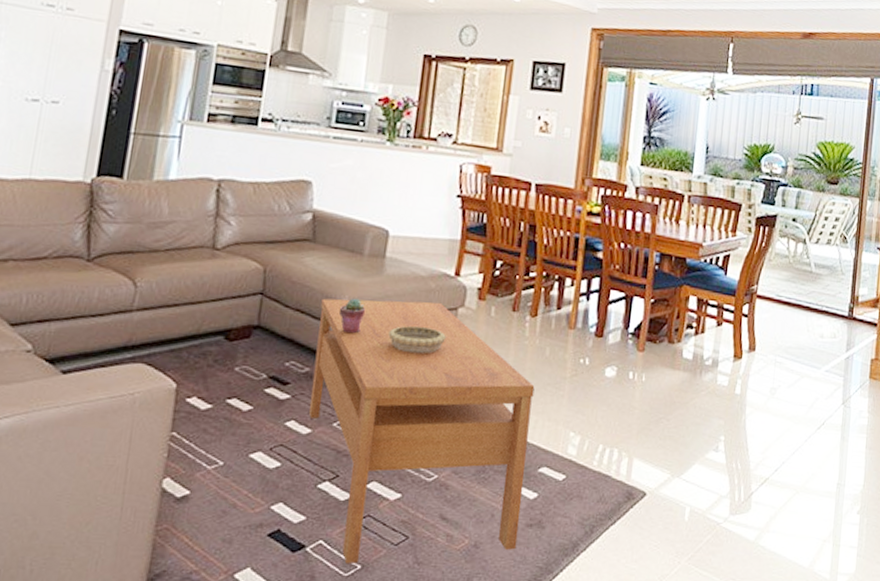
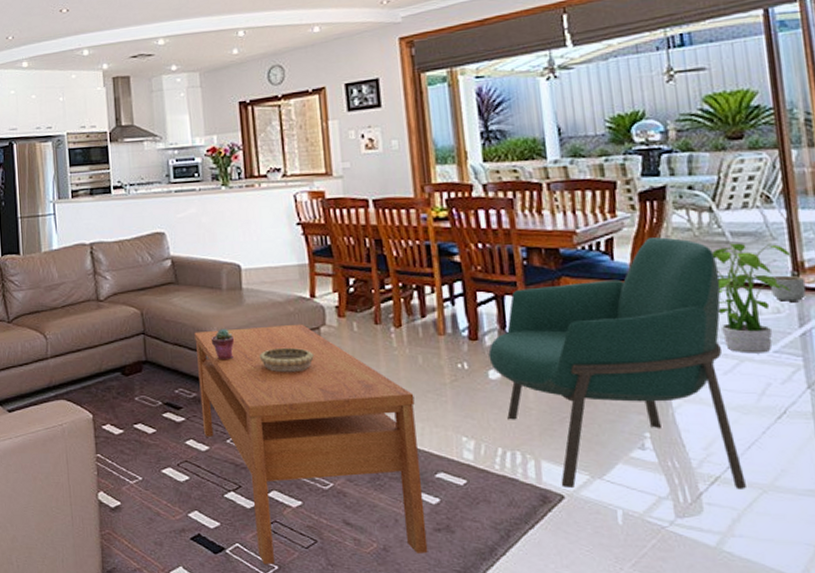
armchair: none [608,259,801,490] -> present [488,237,746,489]
potted plant: none [792,273,852,372] -> present [711,243,792,354]
planter: none [833,305,857,329] -> present [771,275,806,301]

